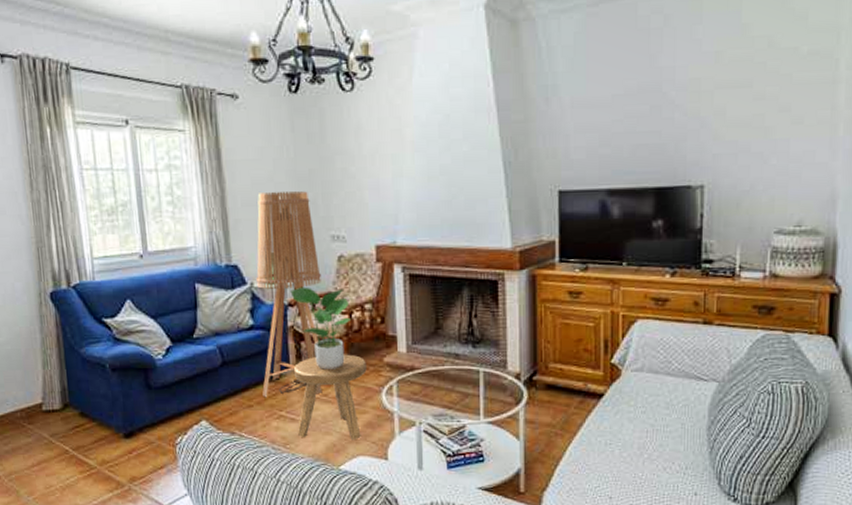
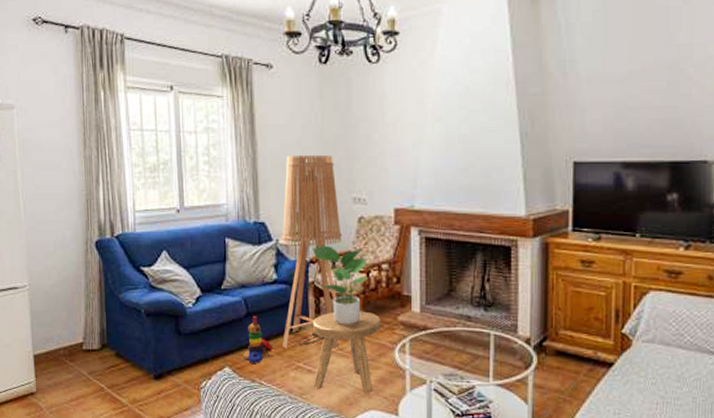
stacking toy: none [220,364,253,415] -> present [243,315,274,363]

